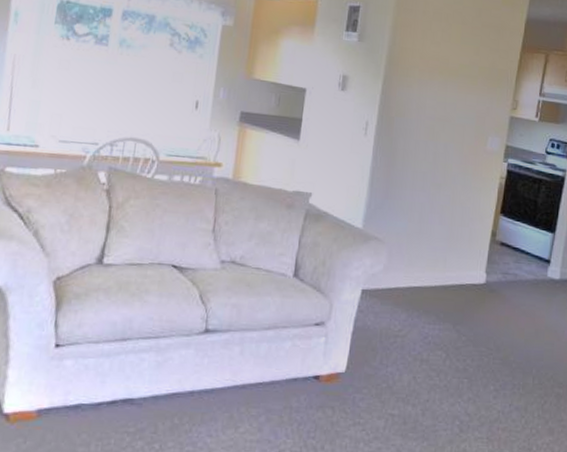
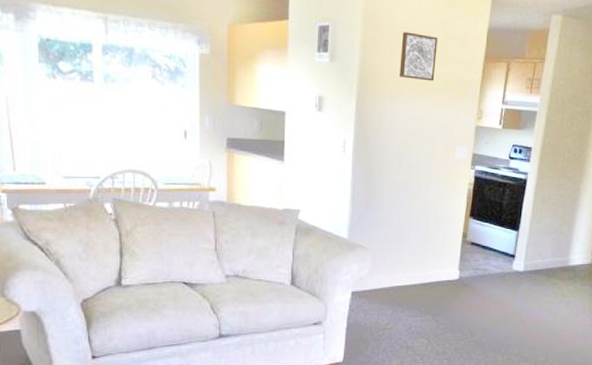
wall art: none [431,17,473,68] -> present [400,32,437,82]

